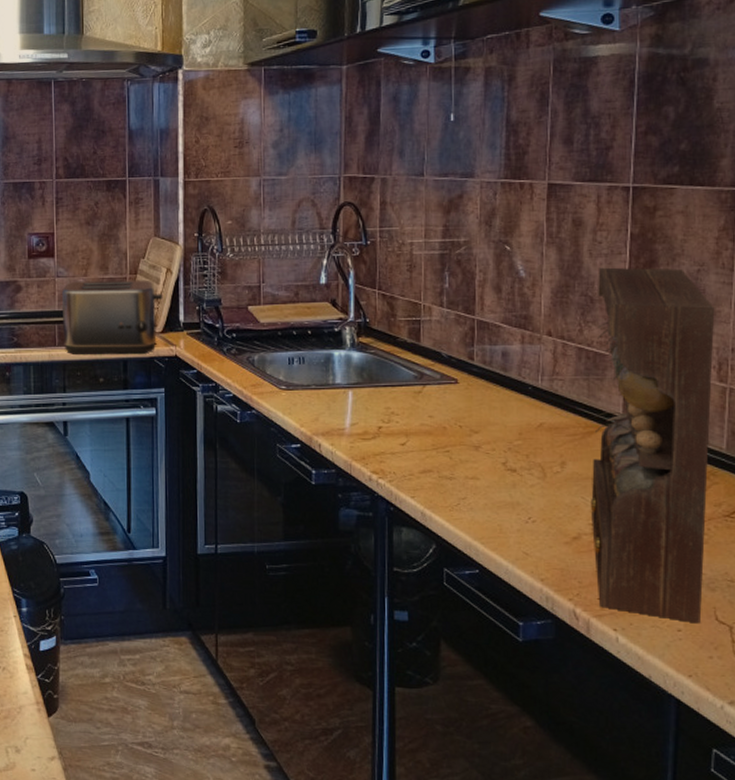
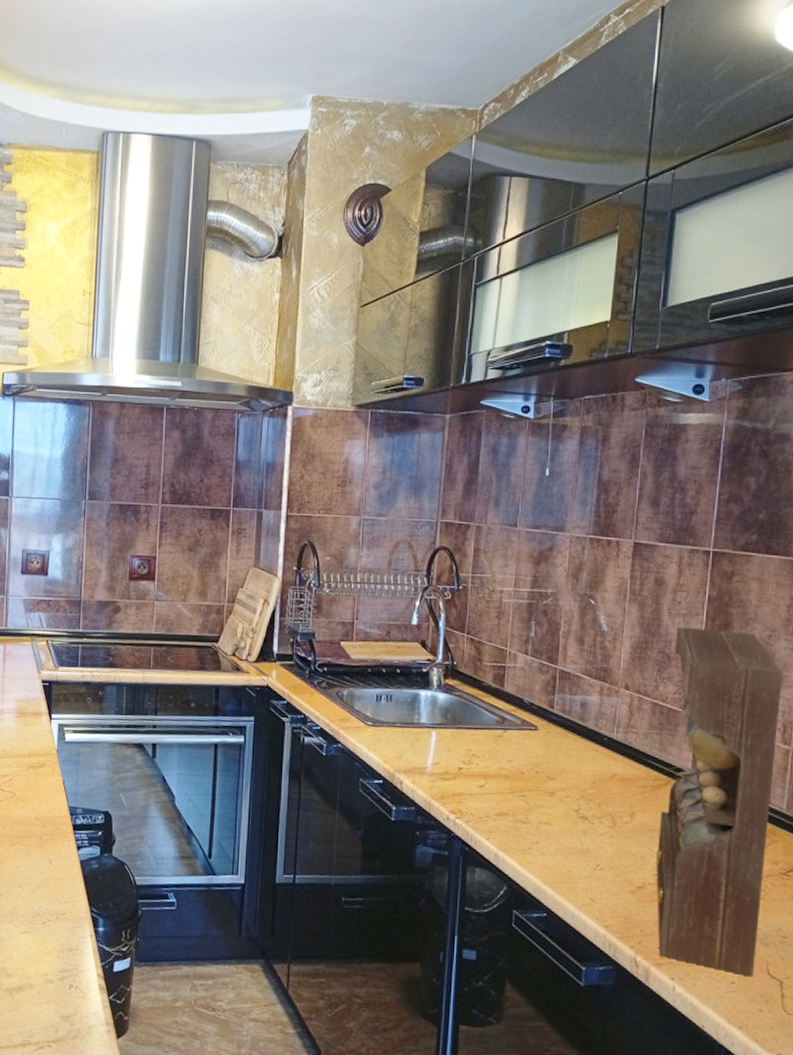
toaster: present [61,280,163,354] -> none [158,606,259,682]

